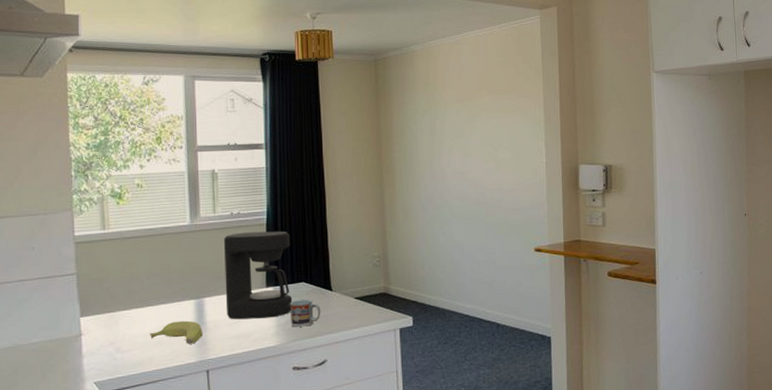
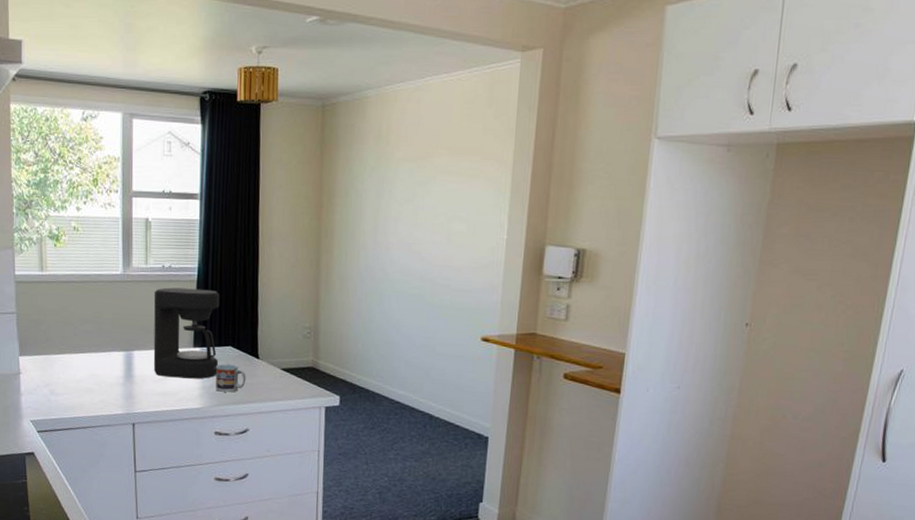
banana: present [150,320,203,344] -> none [82,371,130,396]

